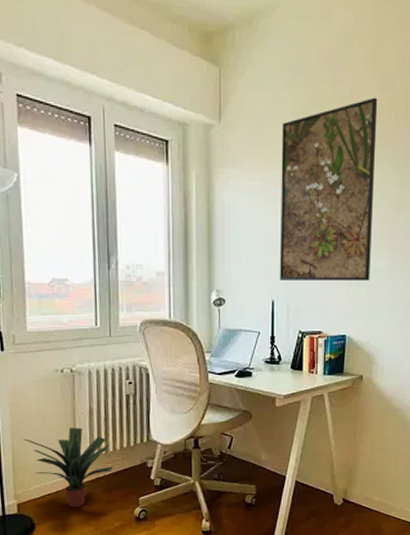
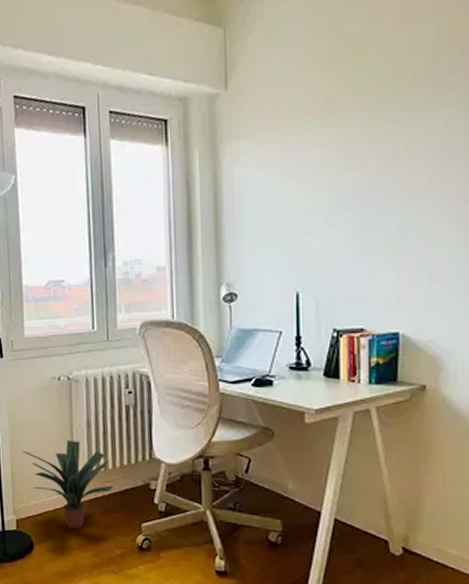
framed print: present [280,97,378,281] -> none [302,26,434,268]

